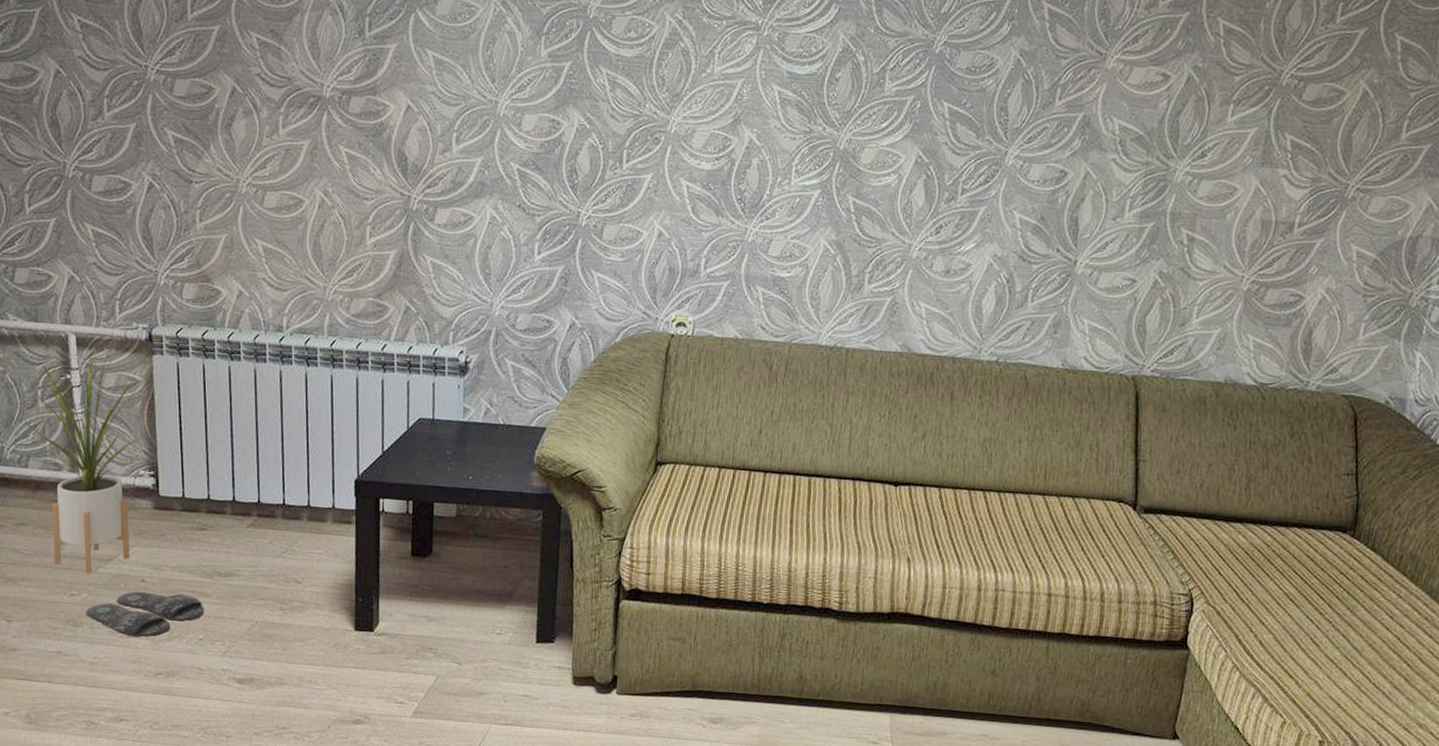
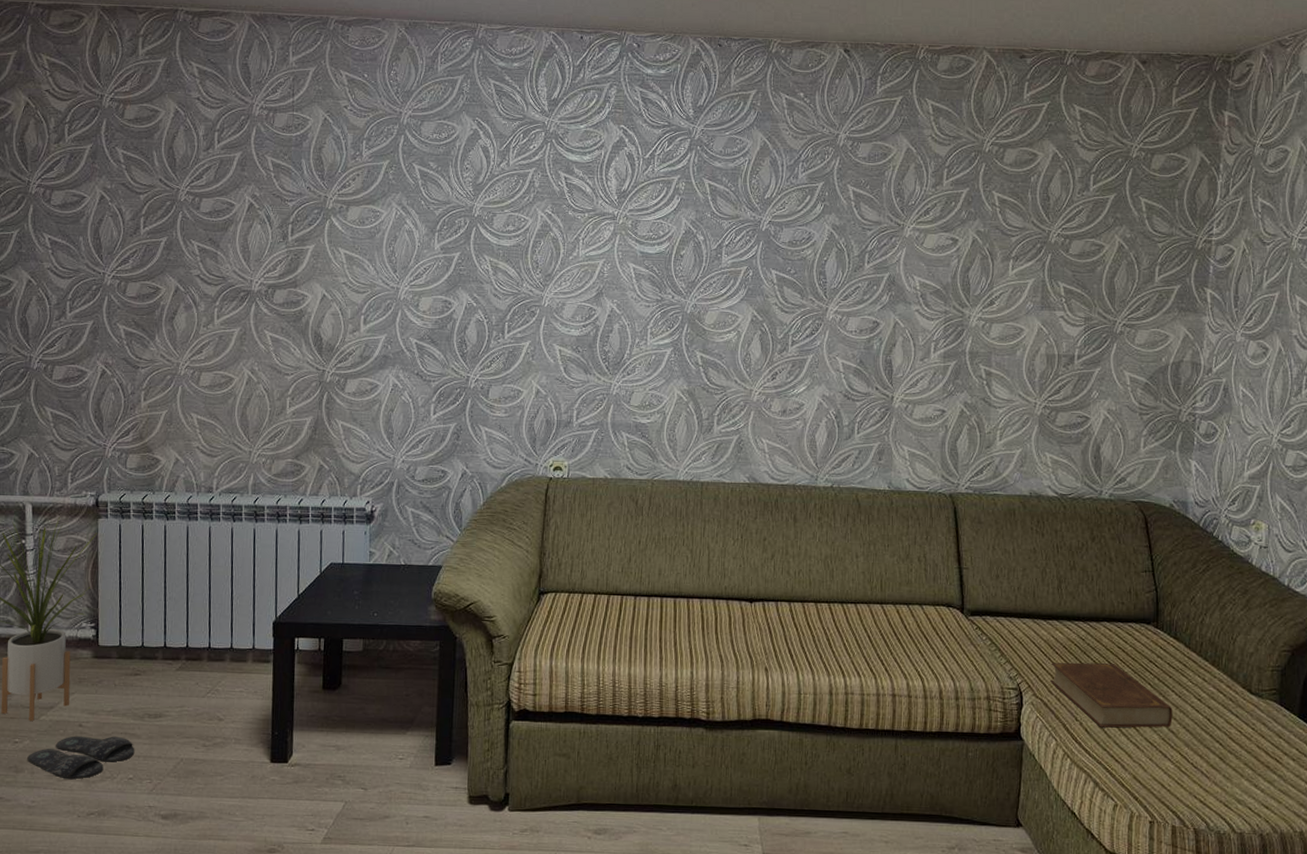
book: none [1226,569,1360,645] -> present [1050,662,1173,728]

